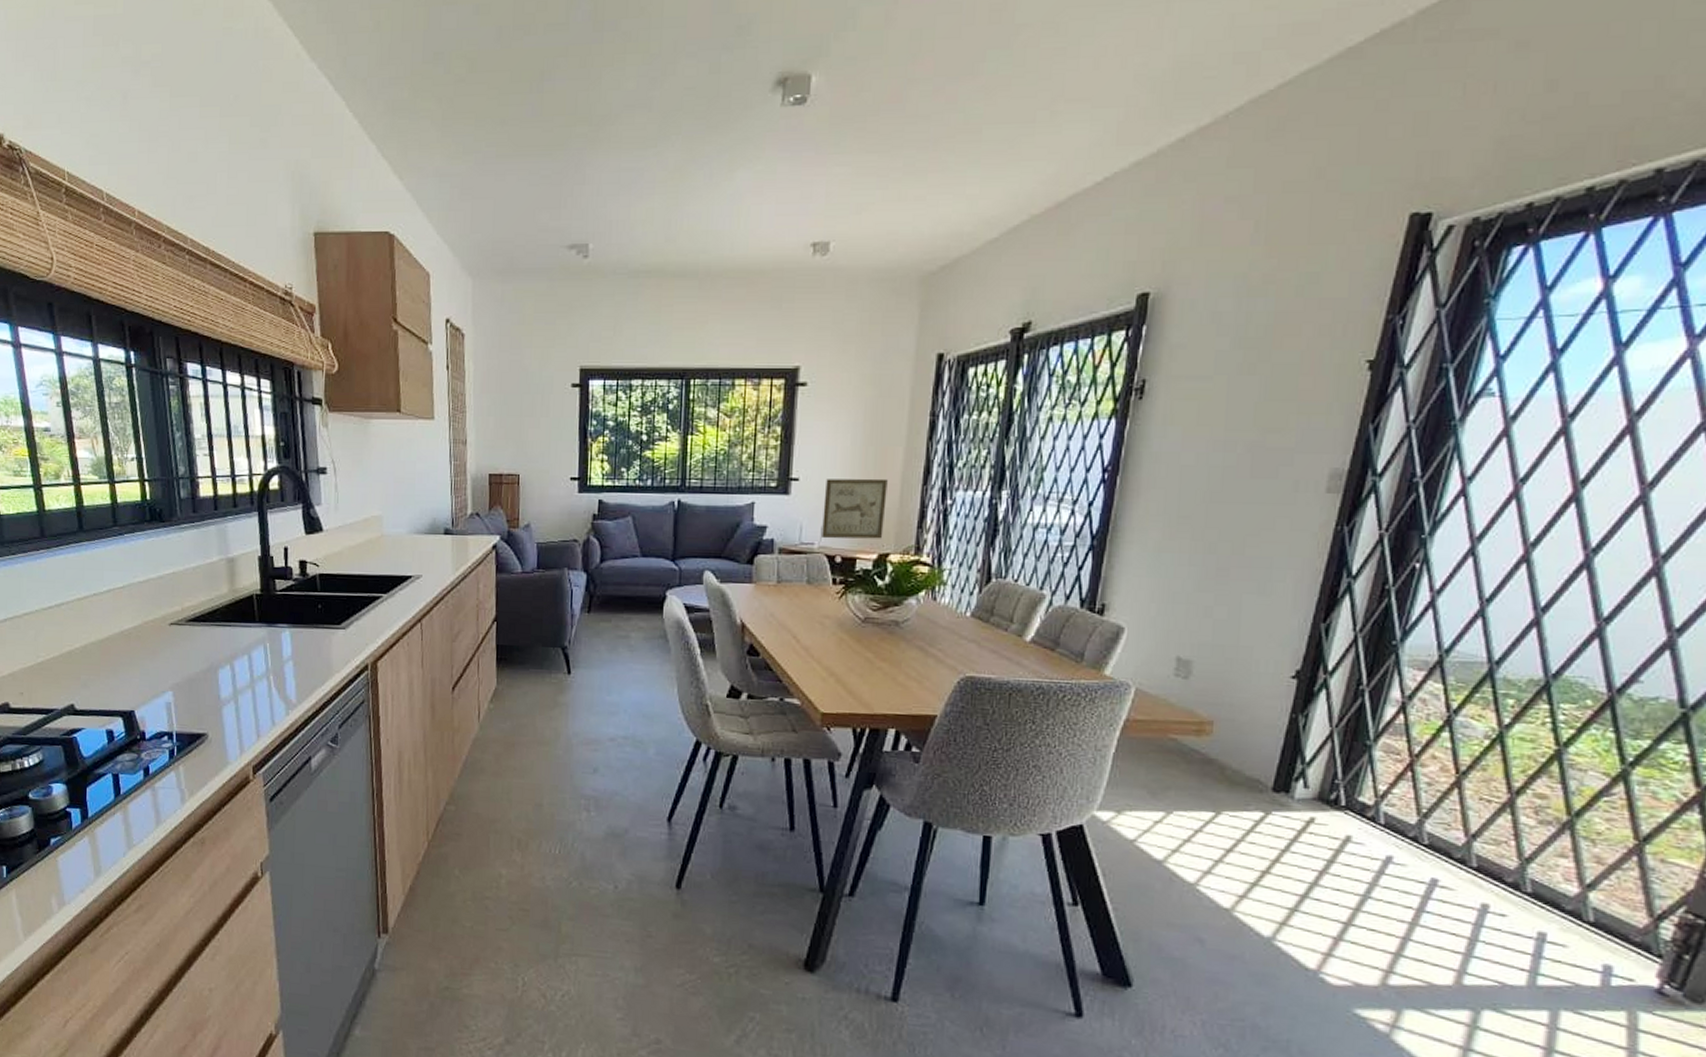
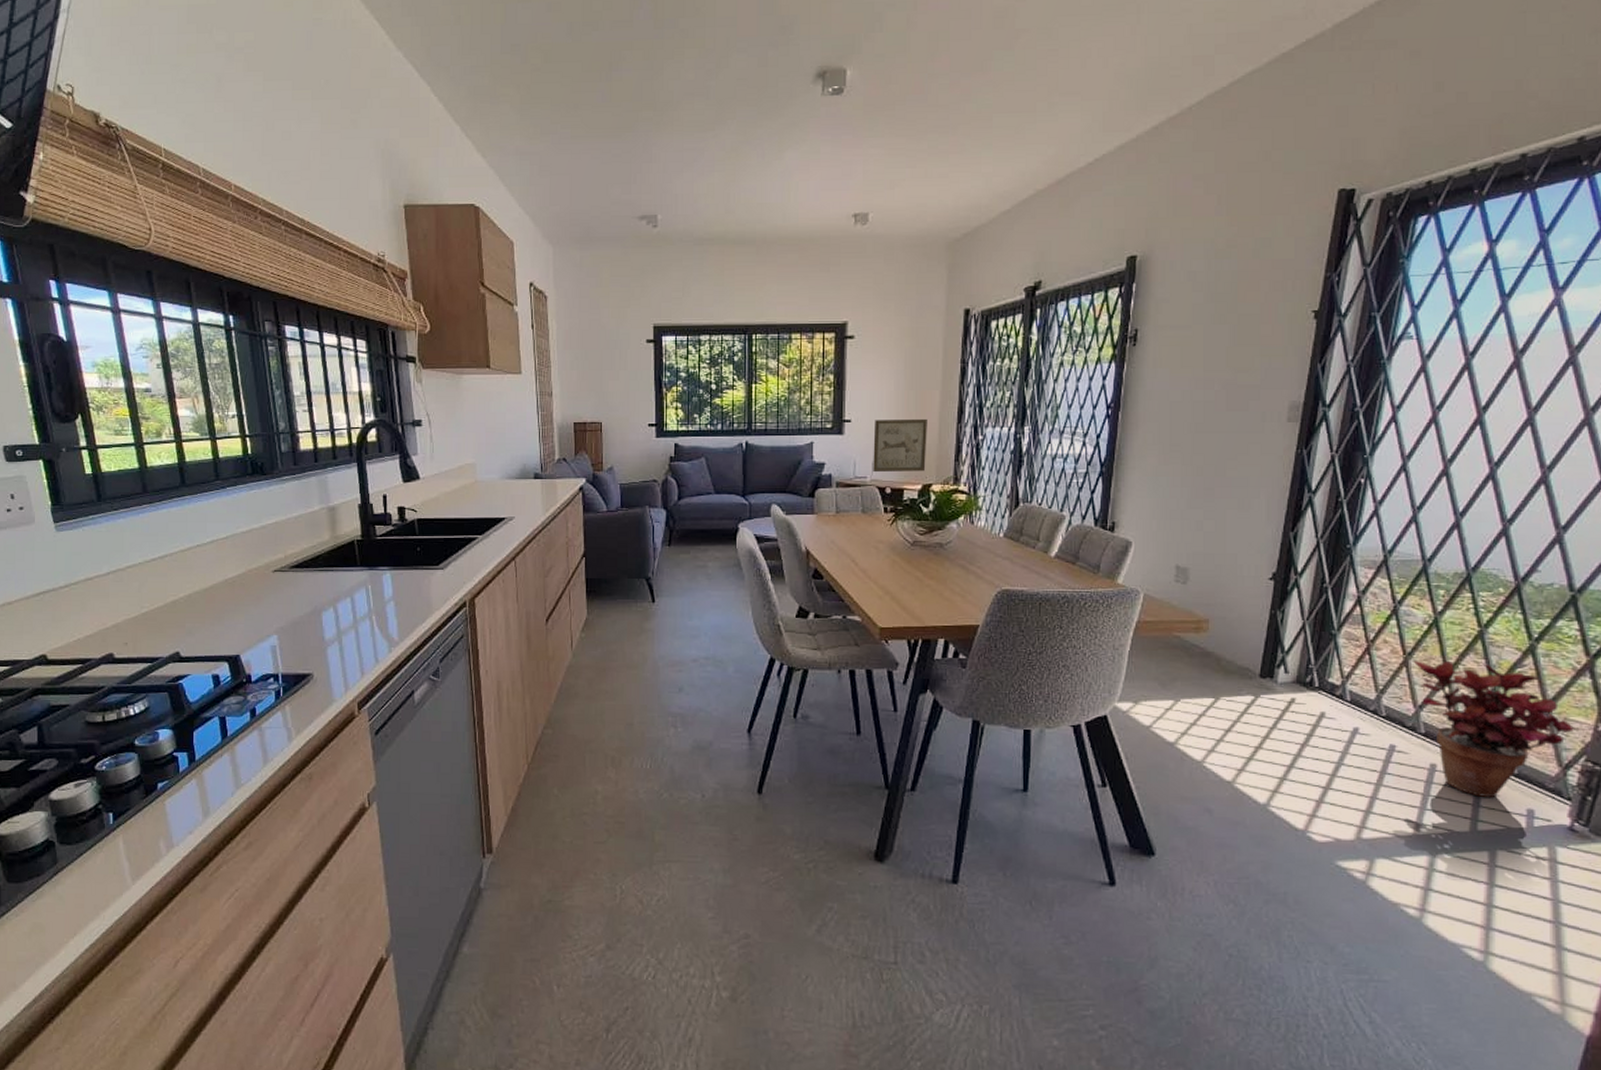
potted plant: none [1467,781,1697,949] -> present [1413,661,1592,798]

